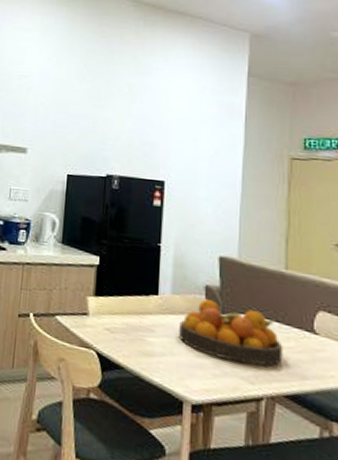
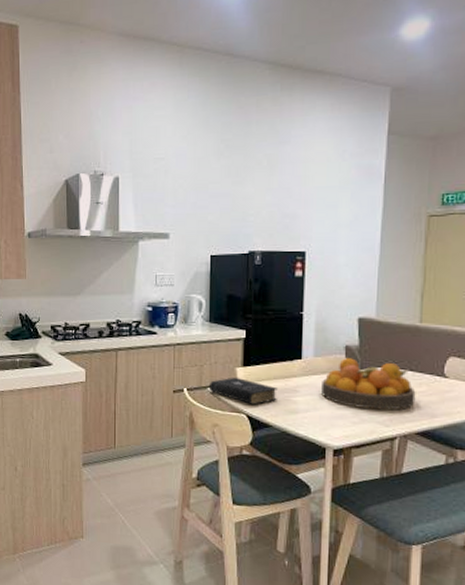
book: none [56,306,131,341] -> present [208,377,277,405]

